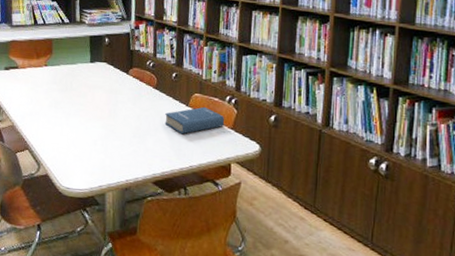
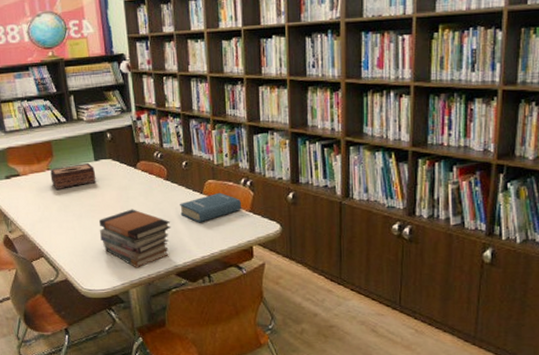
tissue box: none [46,63,90,86] -> present [50,162,96,189]
book stack: none [85,113,155,172] -> present [99,209,171,268]

